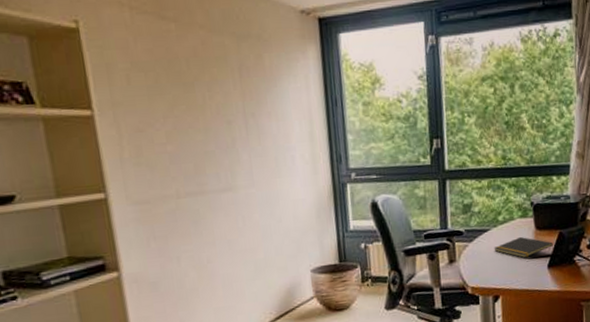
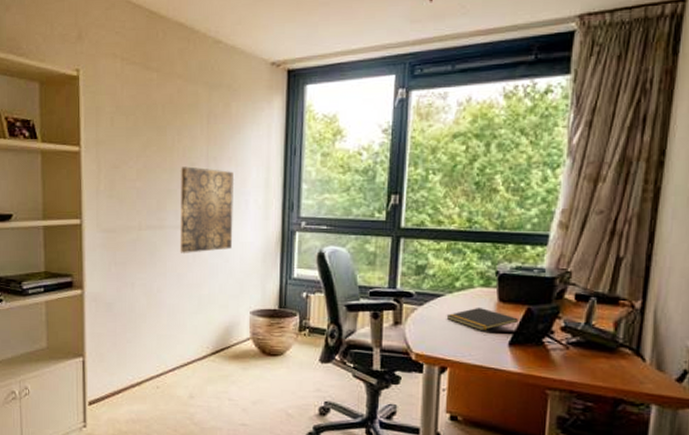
wall art: none [216,124,283,218] -> present [180,166,234,253]

